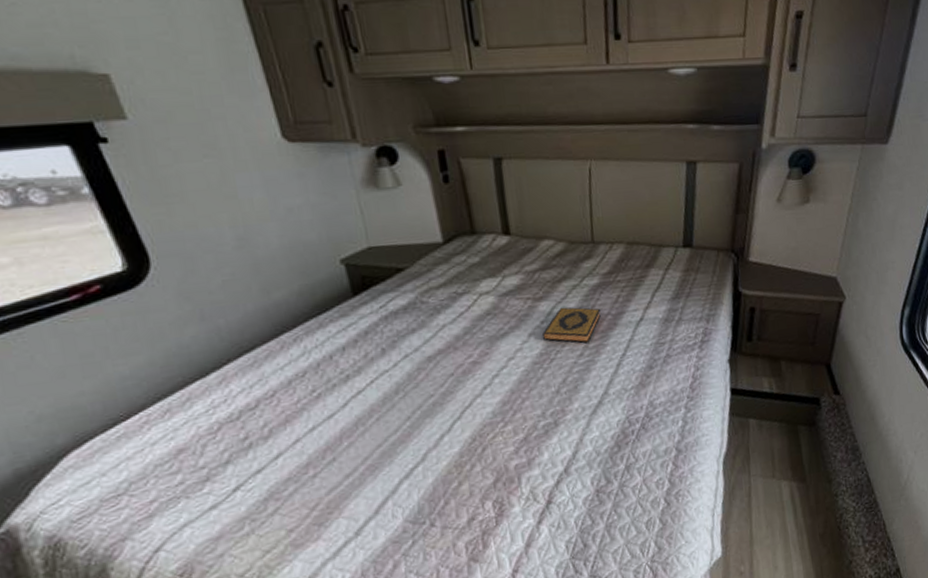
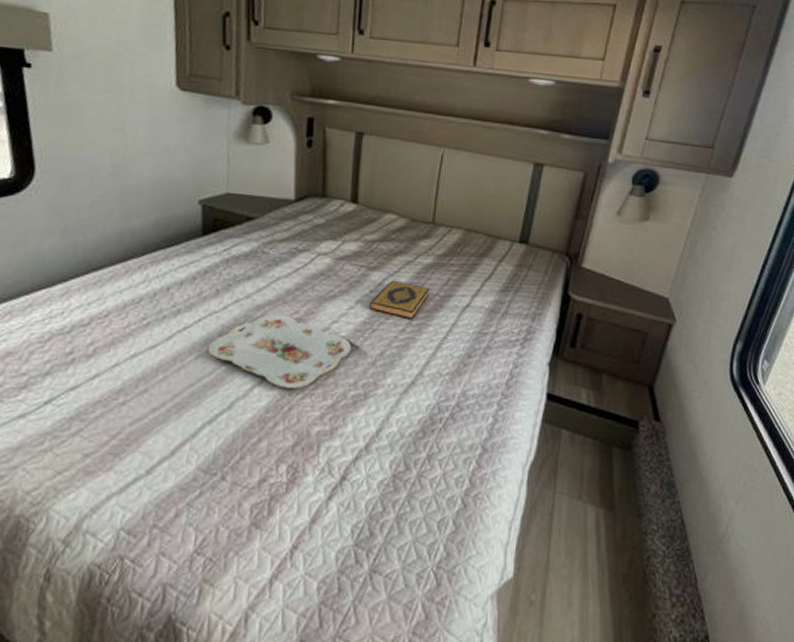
serving tray: none [387,361,534,432] -> present [207,314,352,388]

